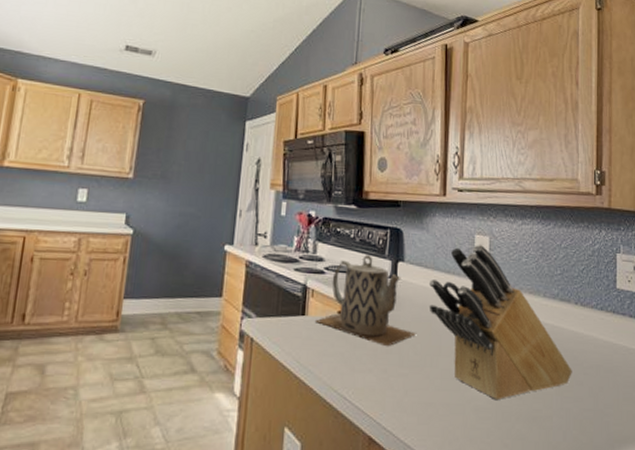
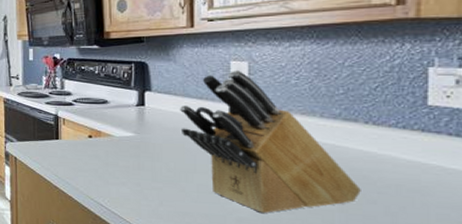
teapot: present [314,255,417,347] -> none [68,87,169,165]

